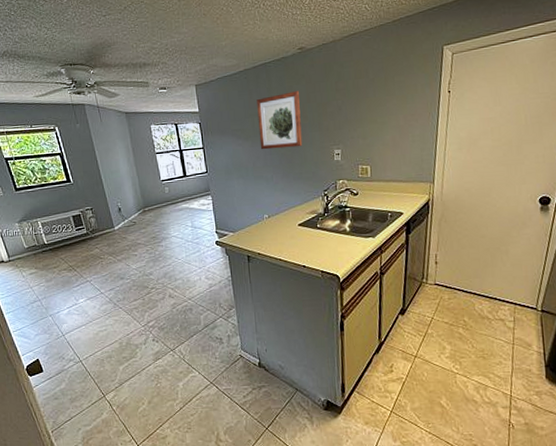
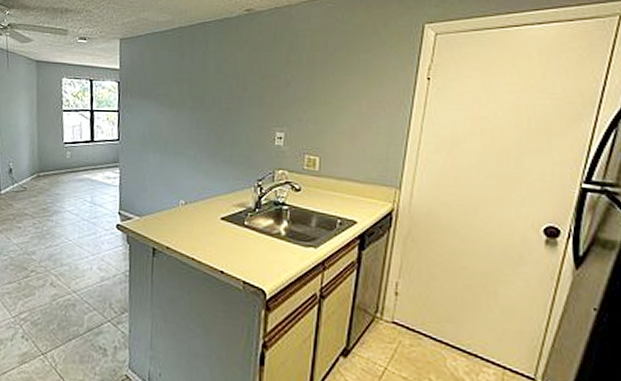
wall art: present [257,91,303,150] -> none [186,58,242,124]

